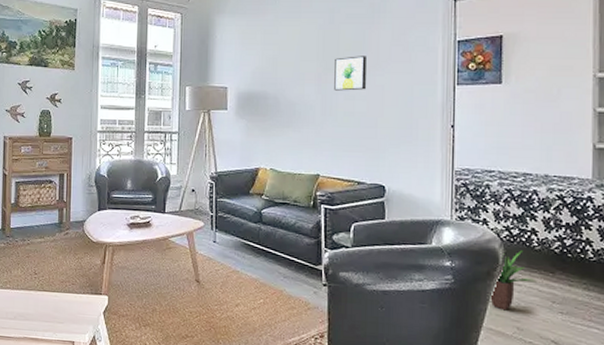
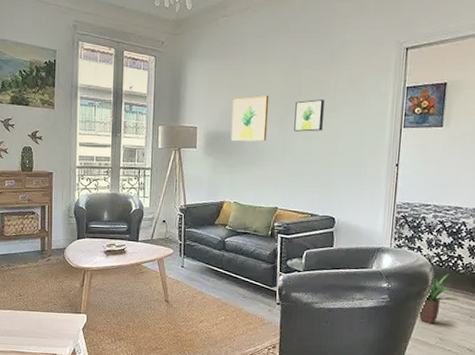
wall art: none [264,52,306,102] -> present [230,95,269,142]

